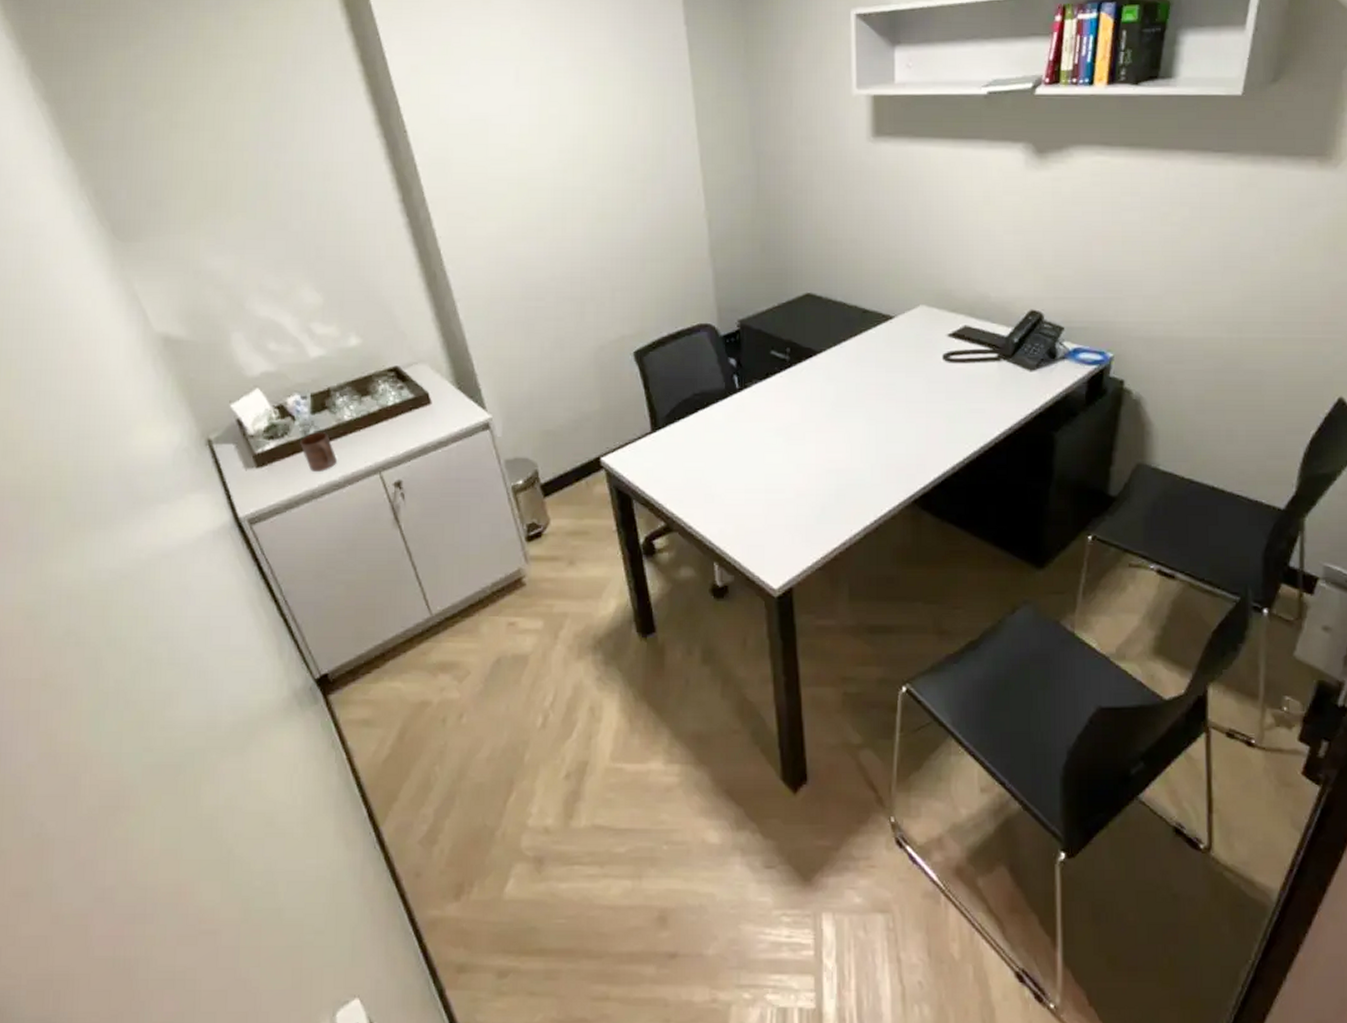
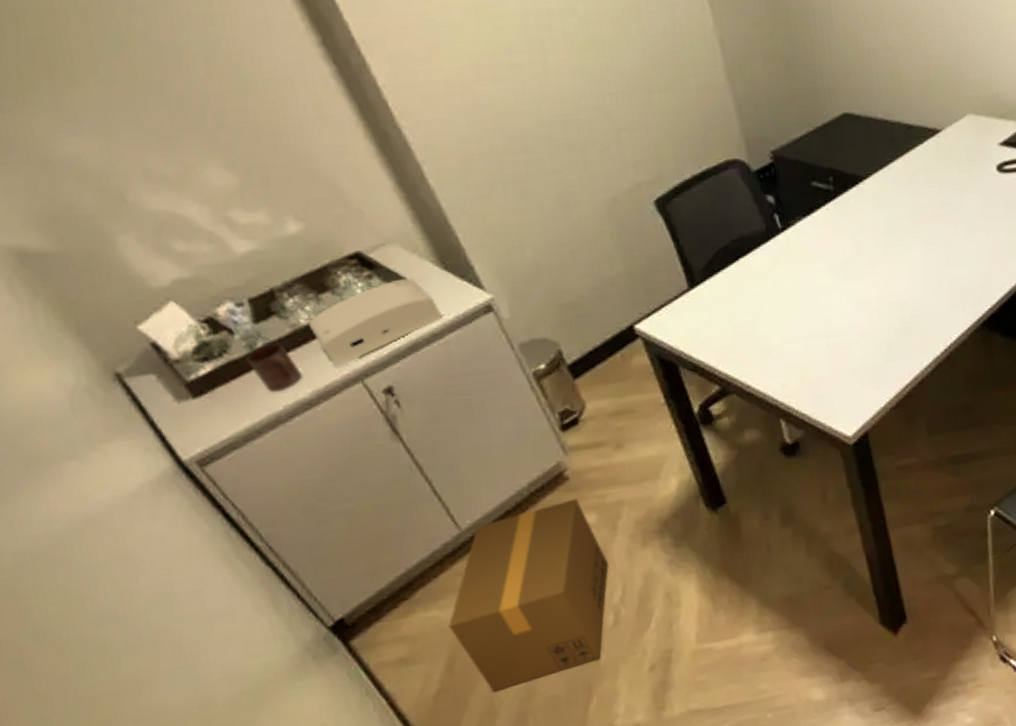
tissue dispenser: none [349,392,451,459] -> present [307,277,444,368]
cardboard box: none [407,603,545,767] -> present [448,498,608,692]

